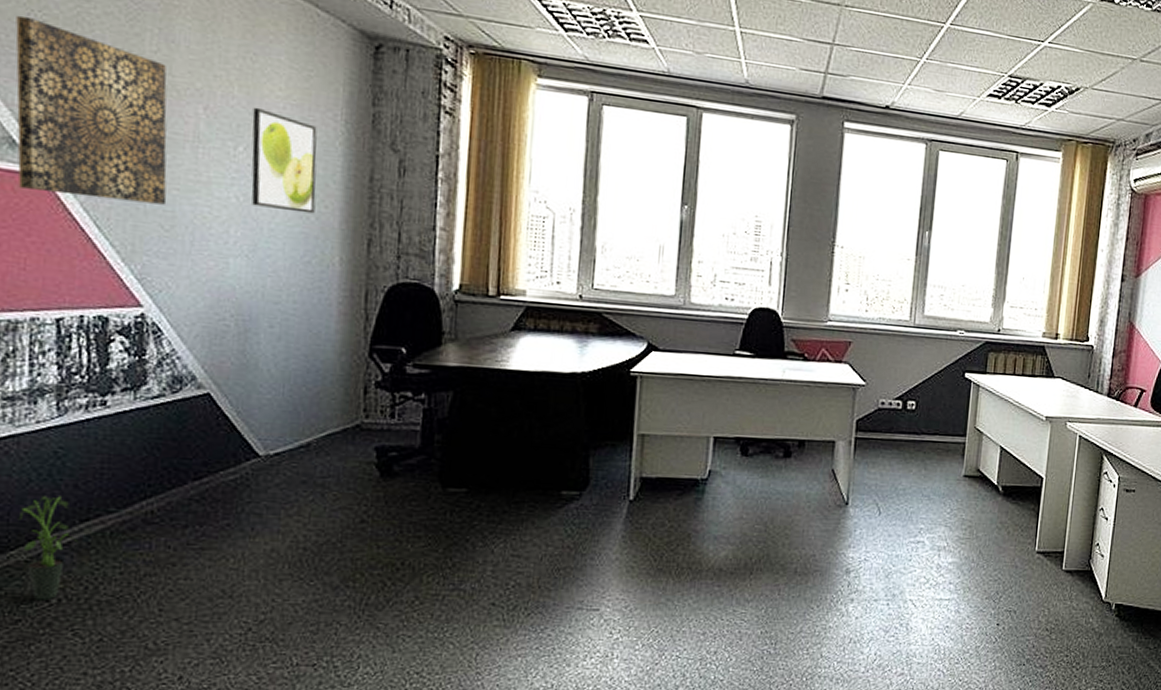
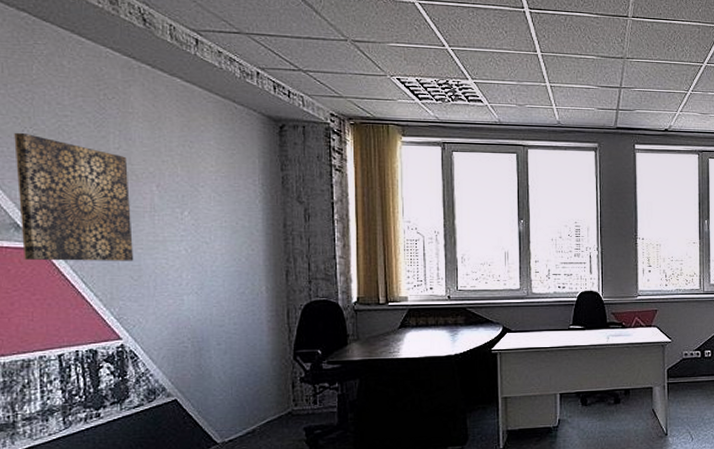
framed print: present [251,107,317,214] -> none [193,181,245,256]

